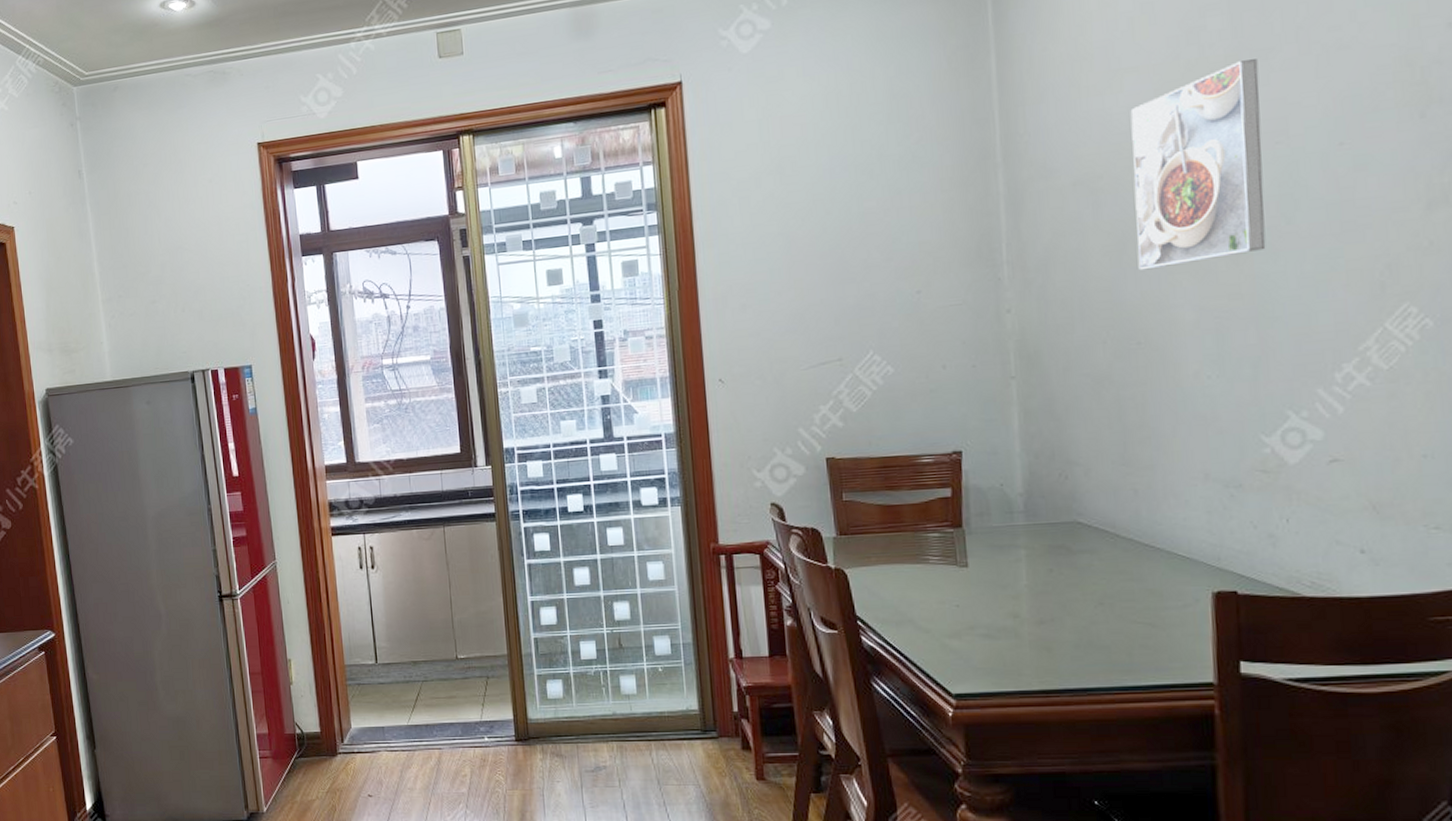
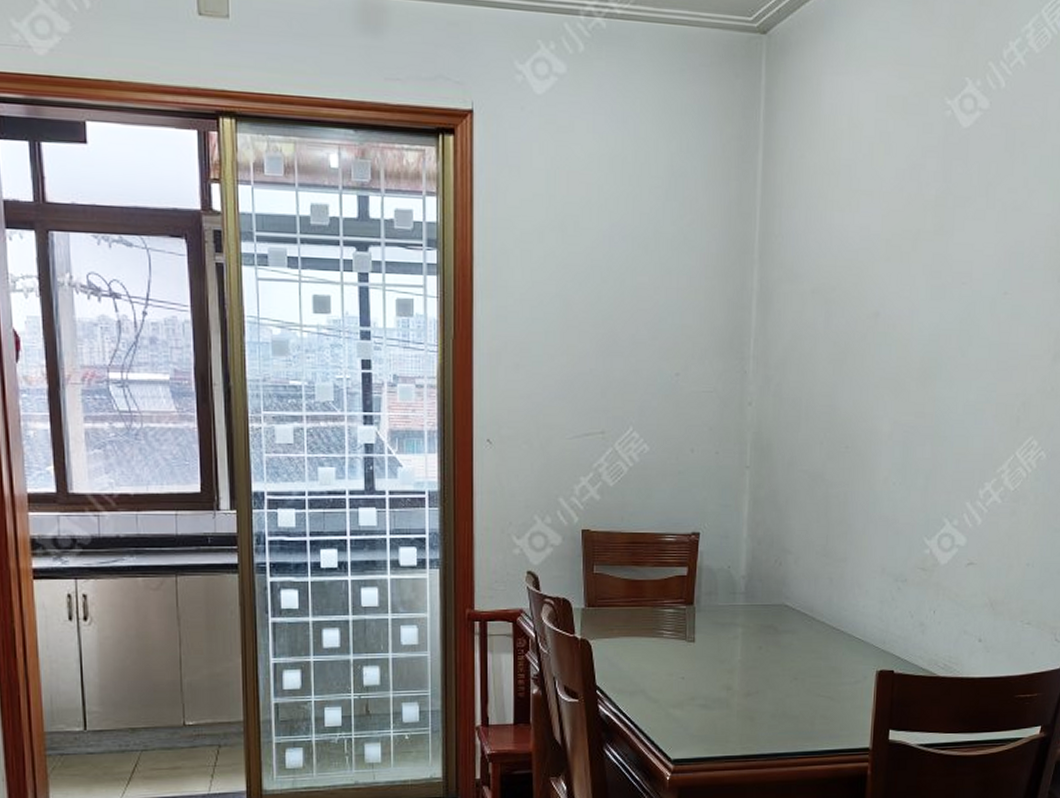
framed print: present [1130,59,1266,271] -> none [854,204,958,381]

